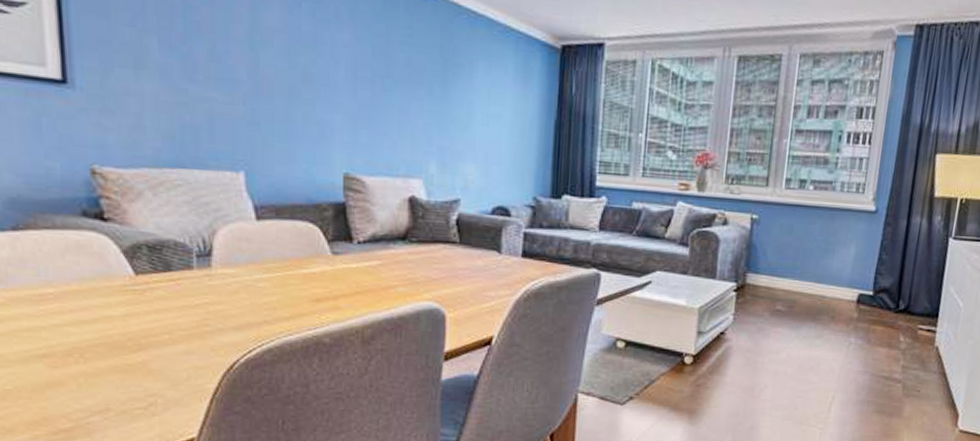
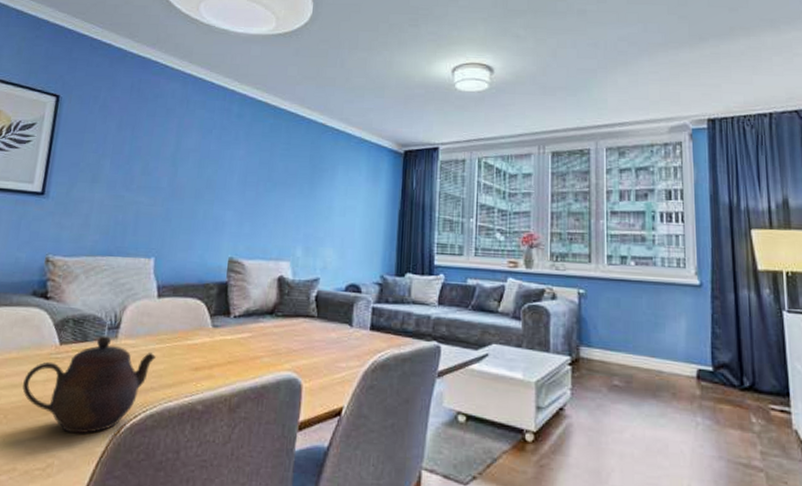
teapot: none [96,264,264,371] -> present [22,336,156,434]

